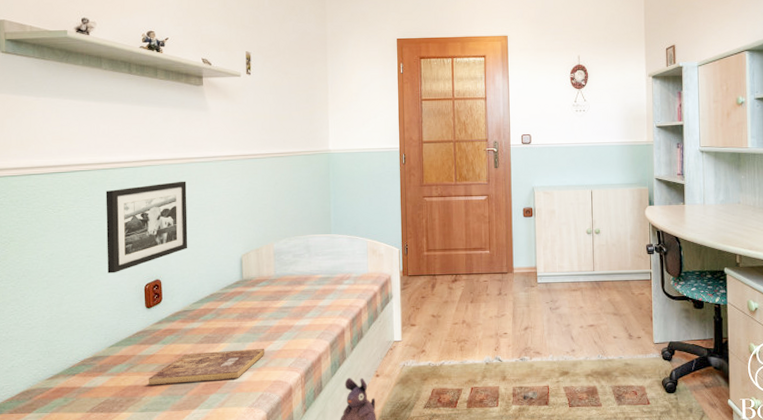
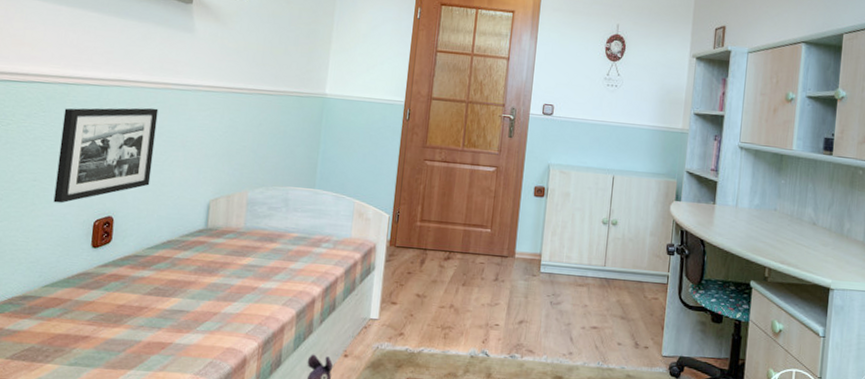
bible: present [148,348,265,386] -> none [81,304,222,341]

